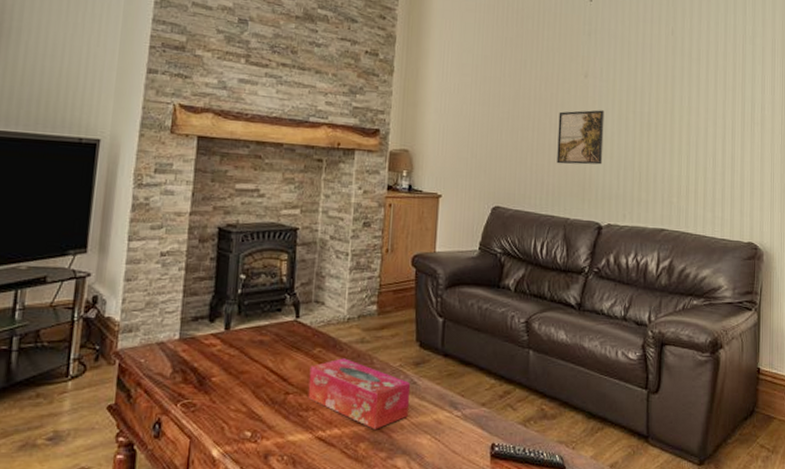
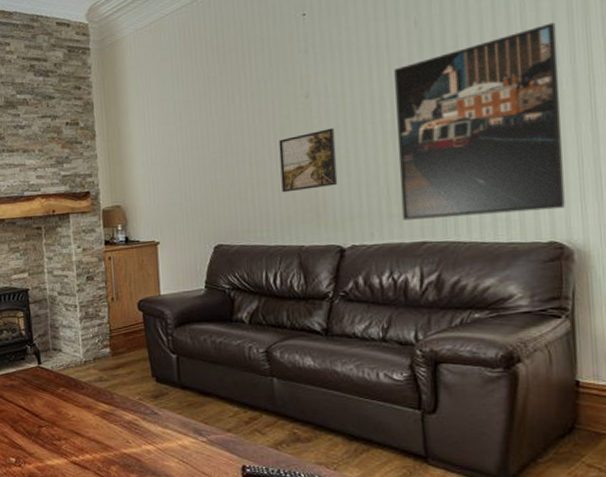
tissue box: present [308,358,411,430] -> none [57,395,153,455]
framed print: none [648,57,764,215] -> present [394,22,565,221]

